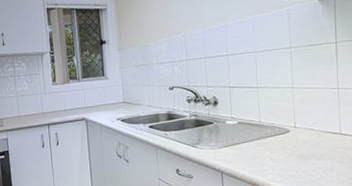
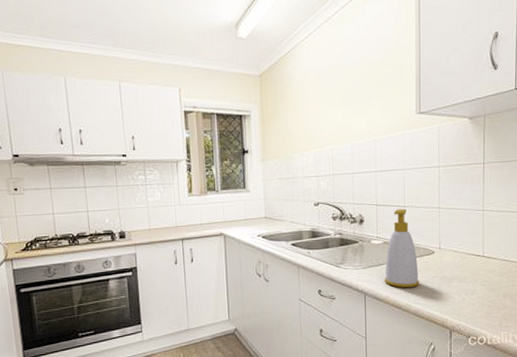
soap bottle: none [241,89,277,166] -> present [384,209,420,288]

